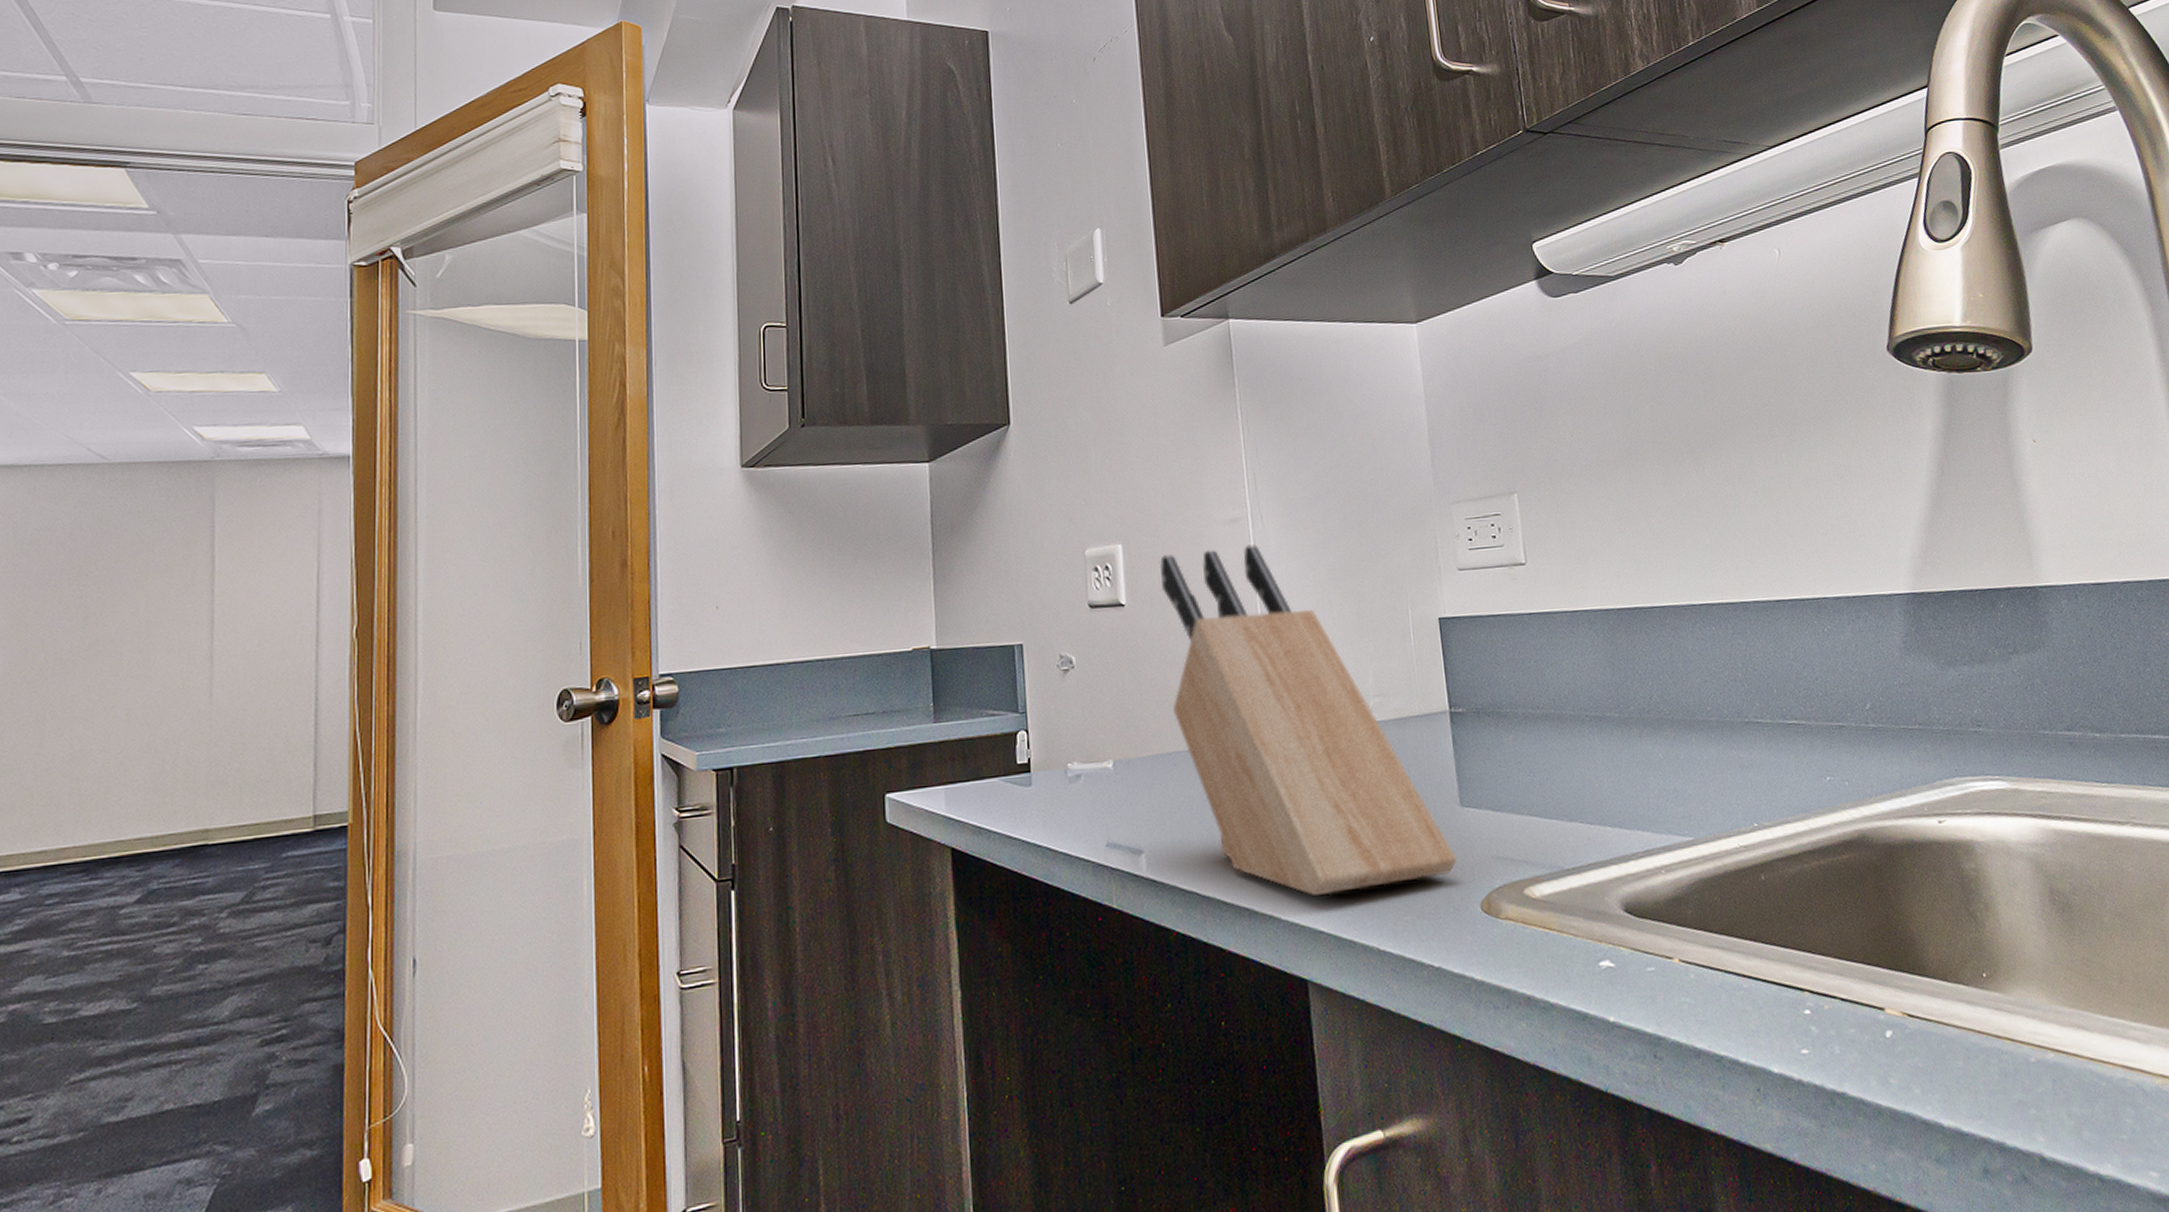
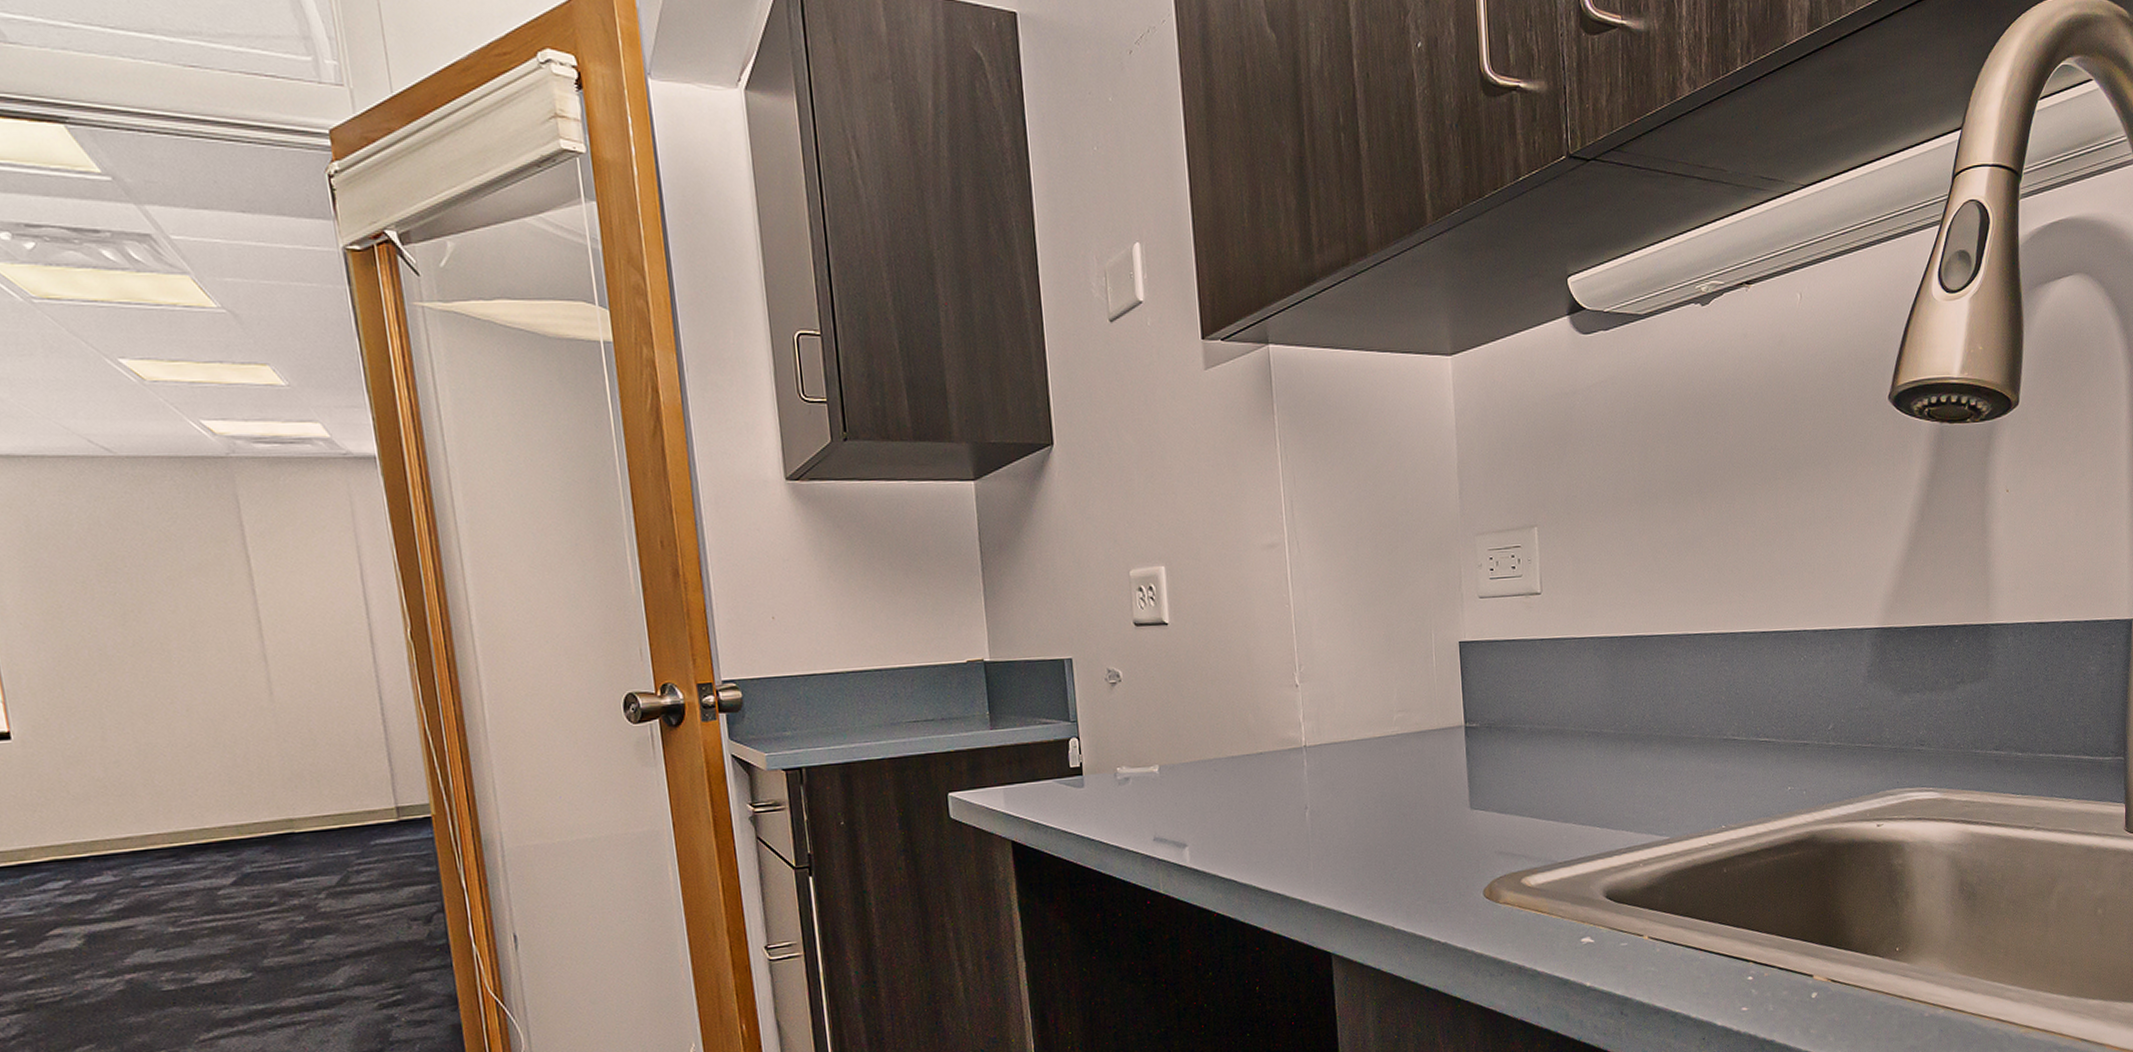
knife block: present [1159,544,1458,897] -> none [1200,569,1465,884]

